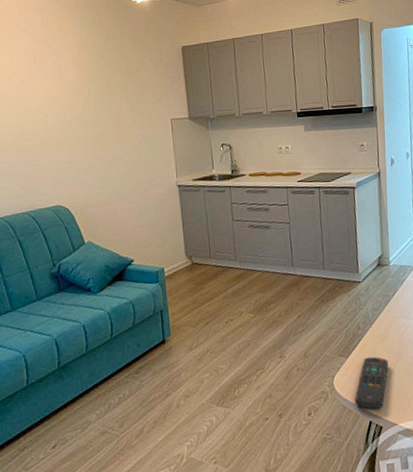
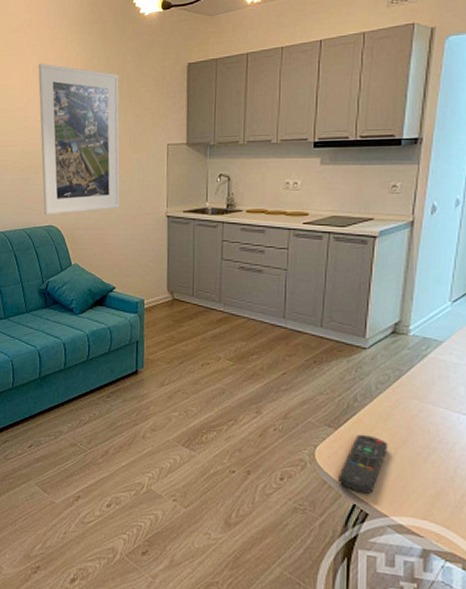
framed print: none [30,44,130,196] -> present [38,63,120,215]

